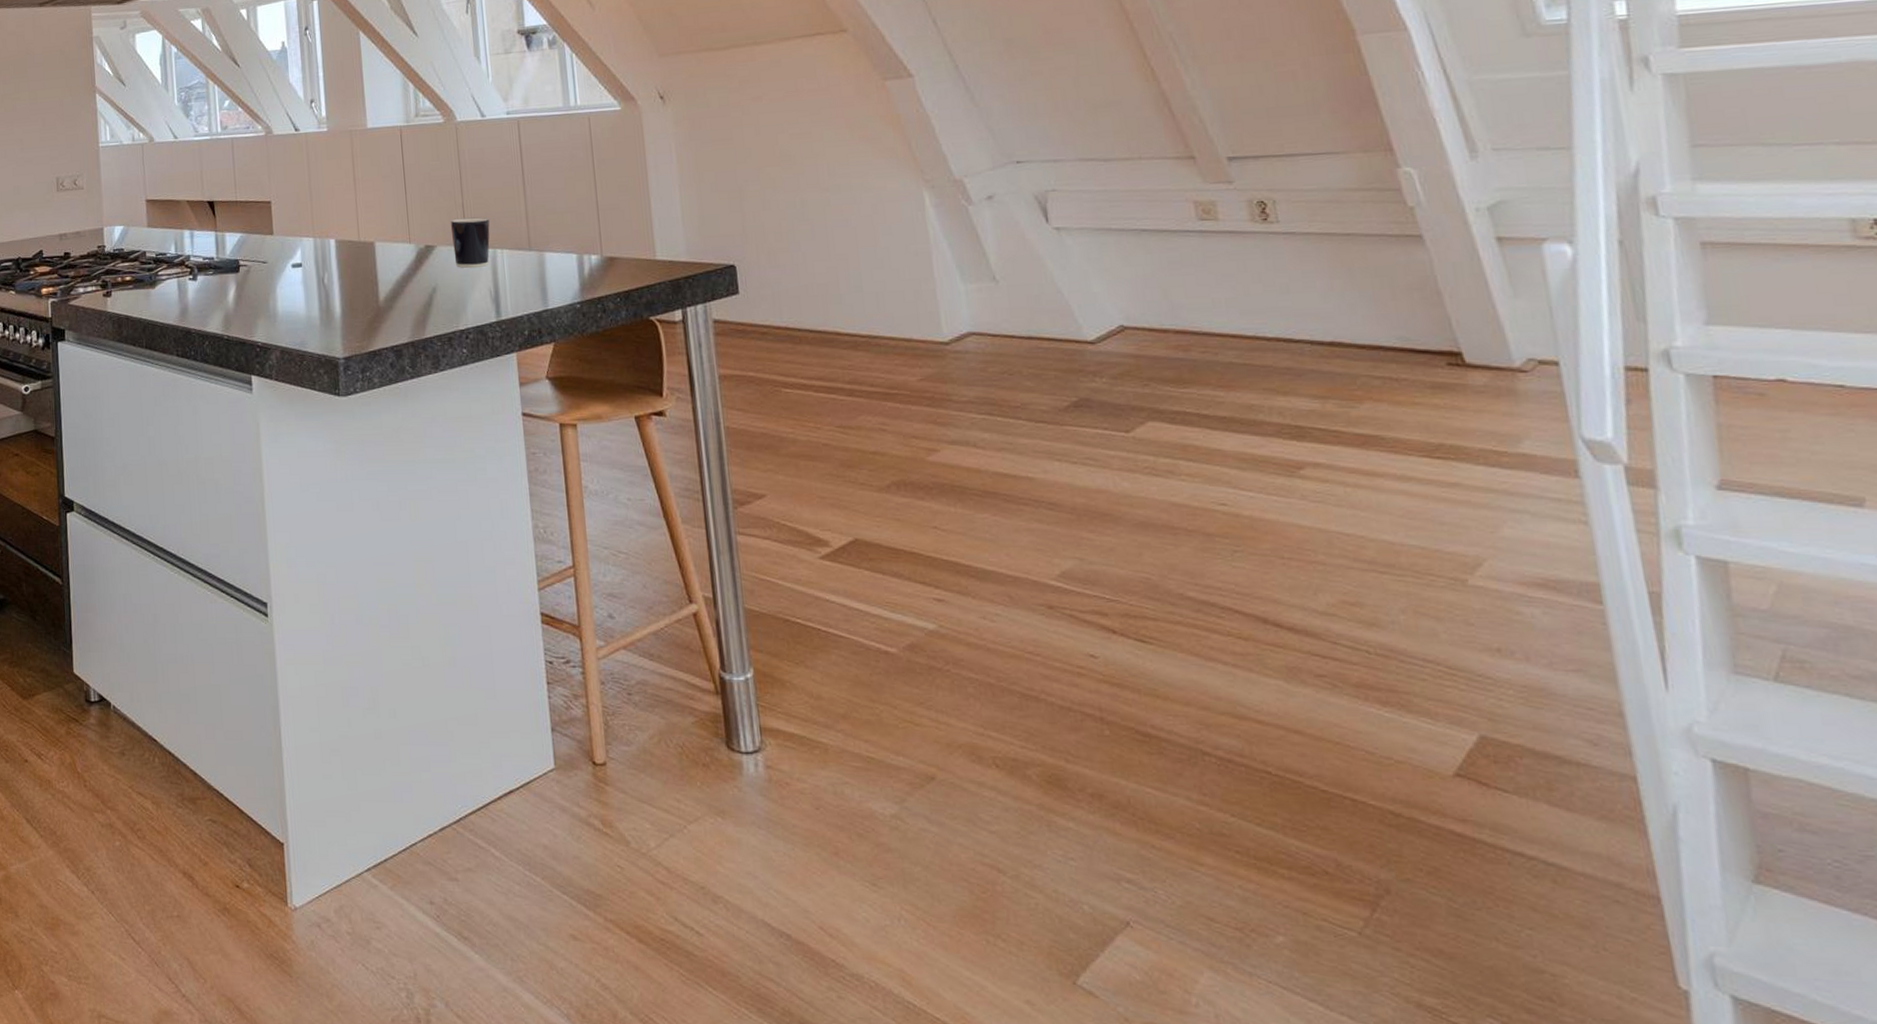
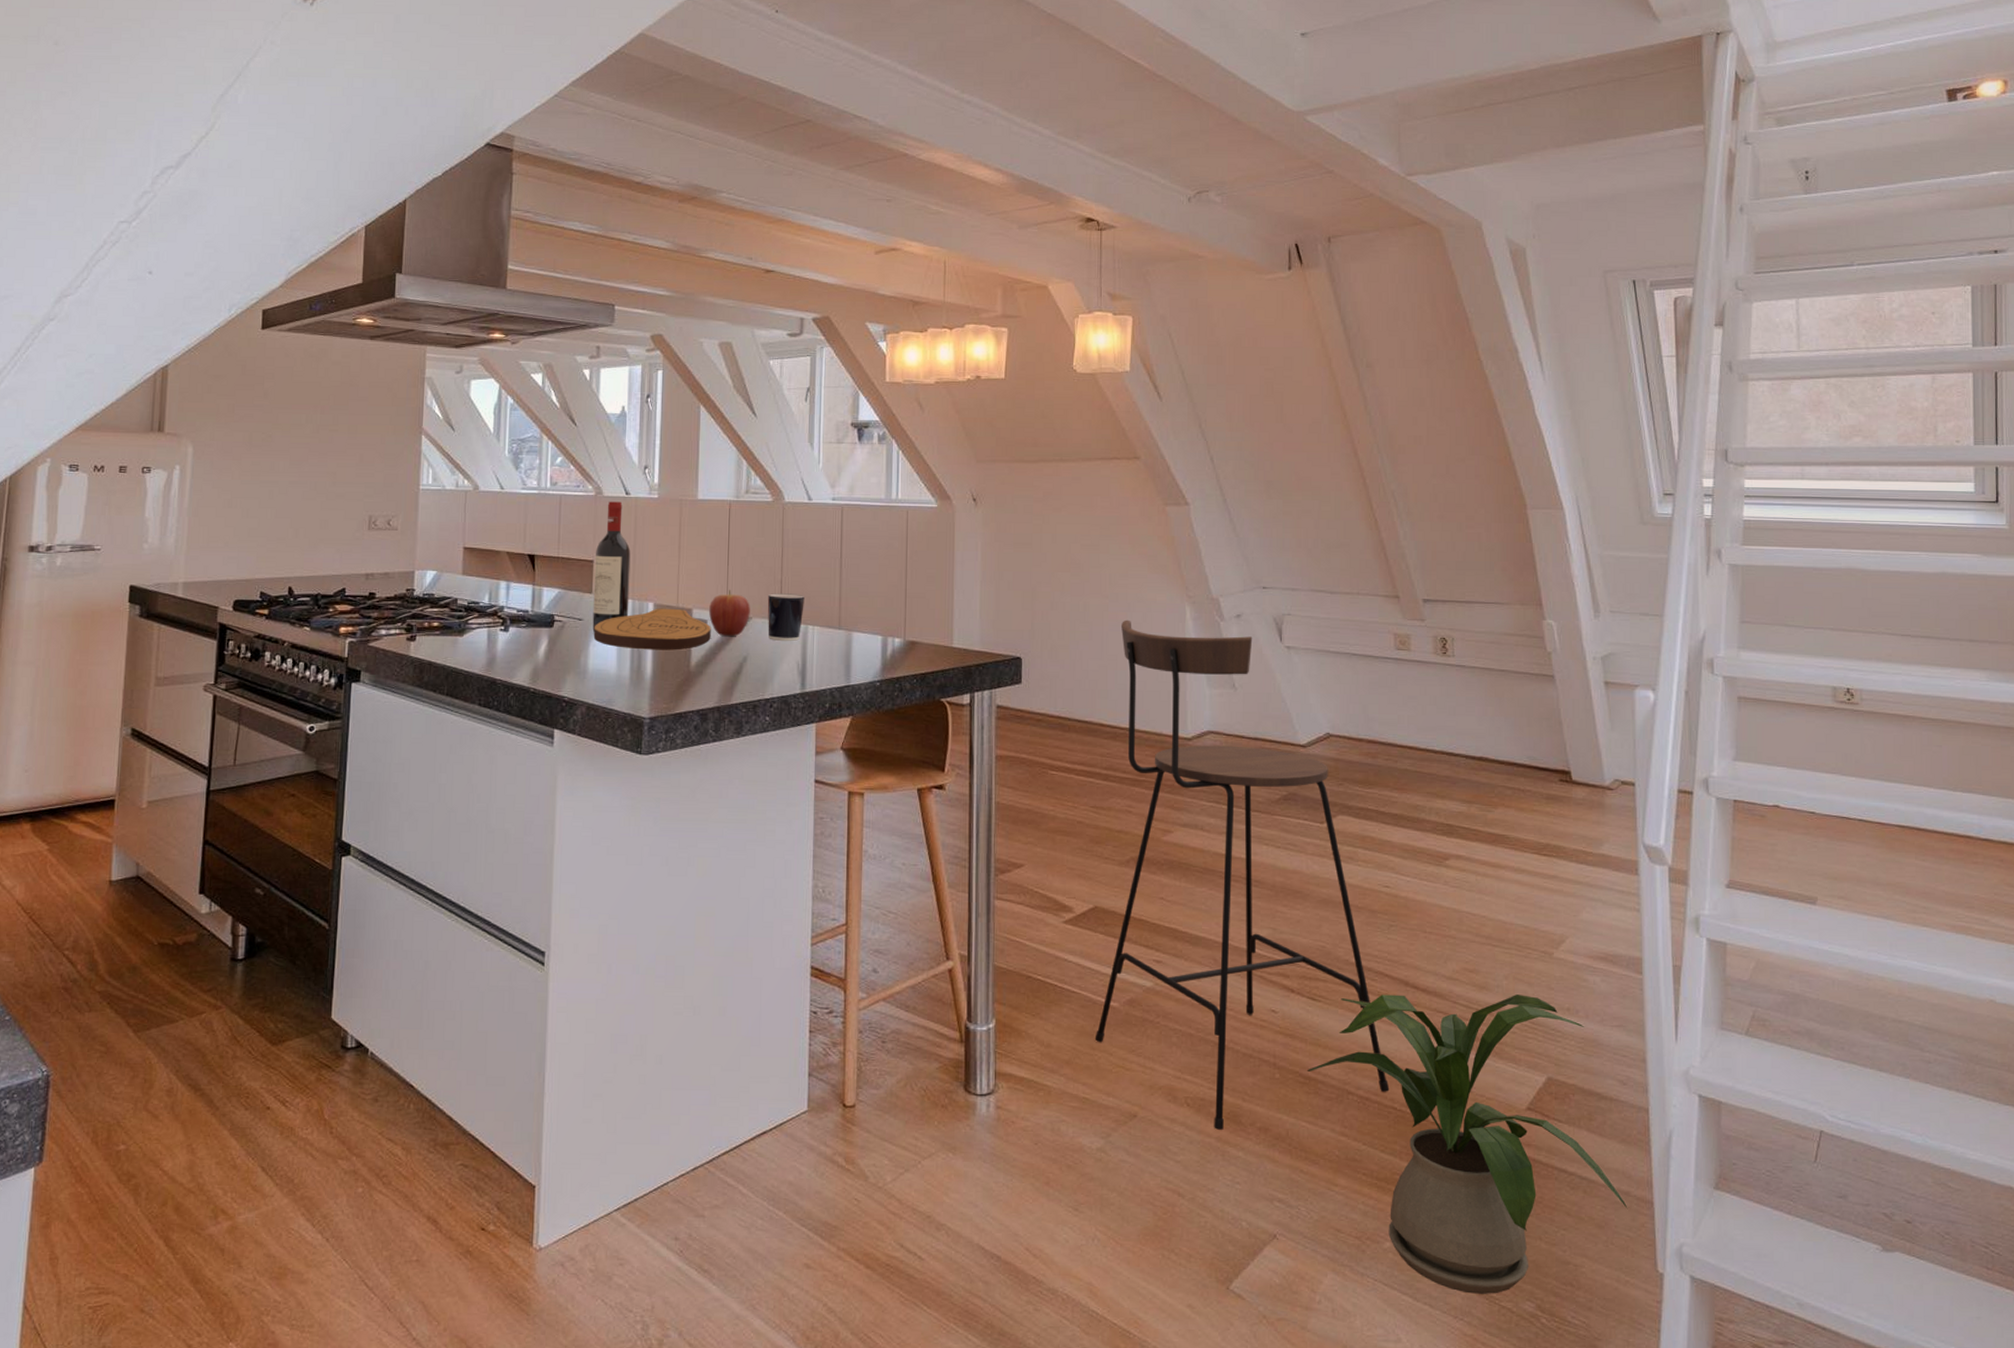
wine bottle: none [271,139,312,275] -> present [592,501,631,633]
cutting board: none [278,243,397,289] -> present [593,608,711,651]
fruit: none [391,219,434,267] -> present [709,590,750,636]
bar stool: none [848,213,1259,796] -> present [1094,619,1390,1130]
house plant: none [1144,632,1623,1007] -> present [1306,994,1628,1294]

